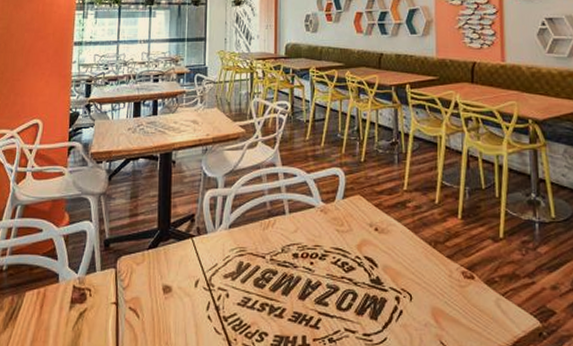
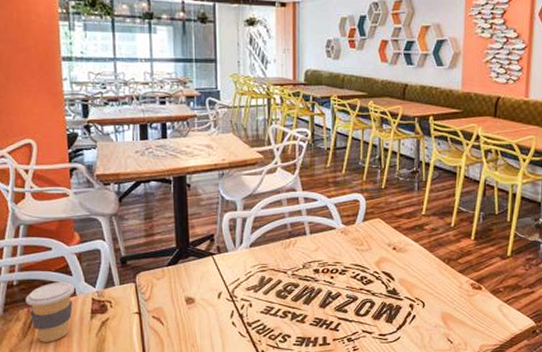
coffee cup: none [11,266,58,336] -> present [25,281,75,342]

